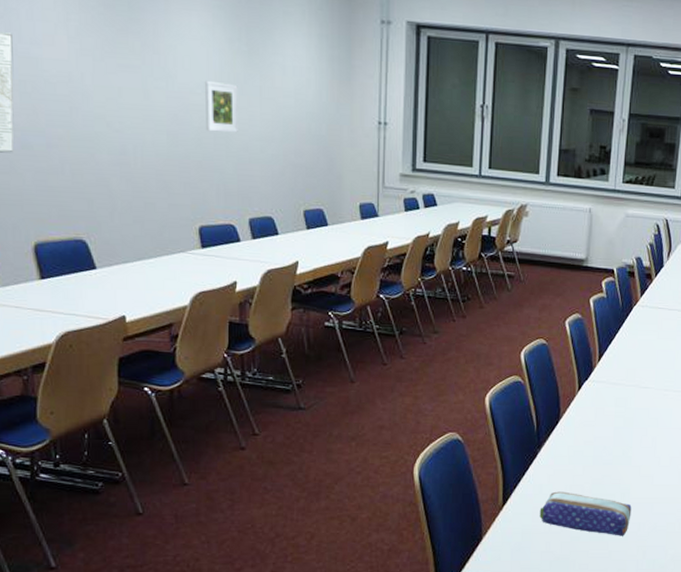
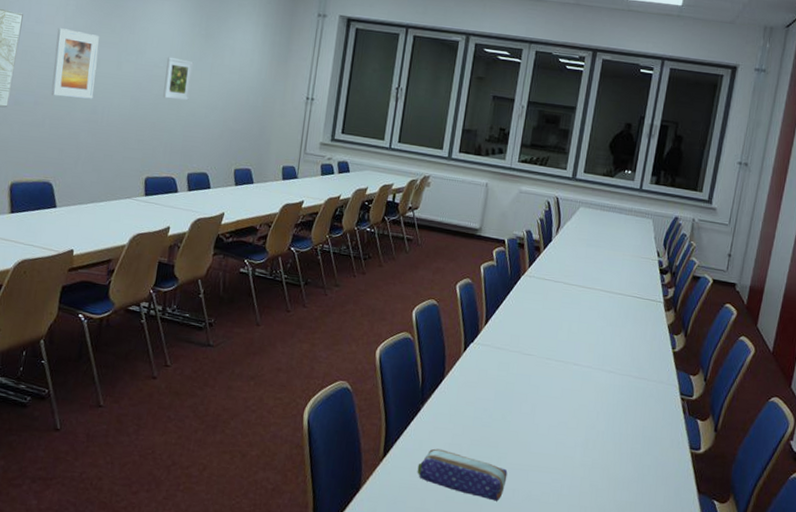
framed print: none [60,50,120,137] -> present [51,28,99,99]

